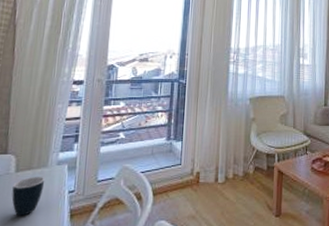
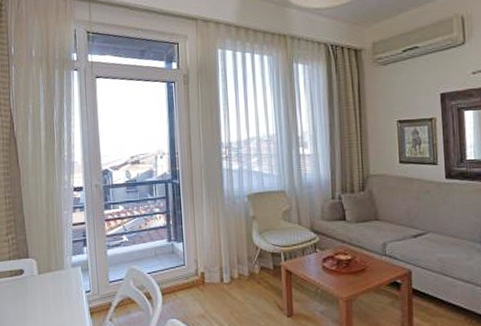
mug: present [12,176,45,216] -> none [38,277,64,313]

